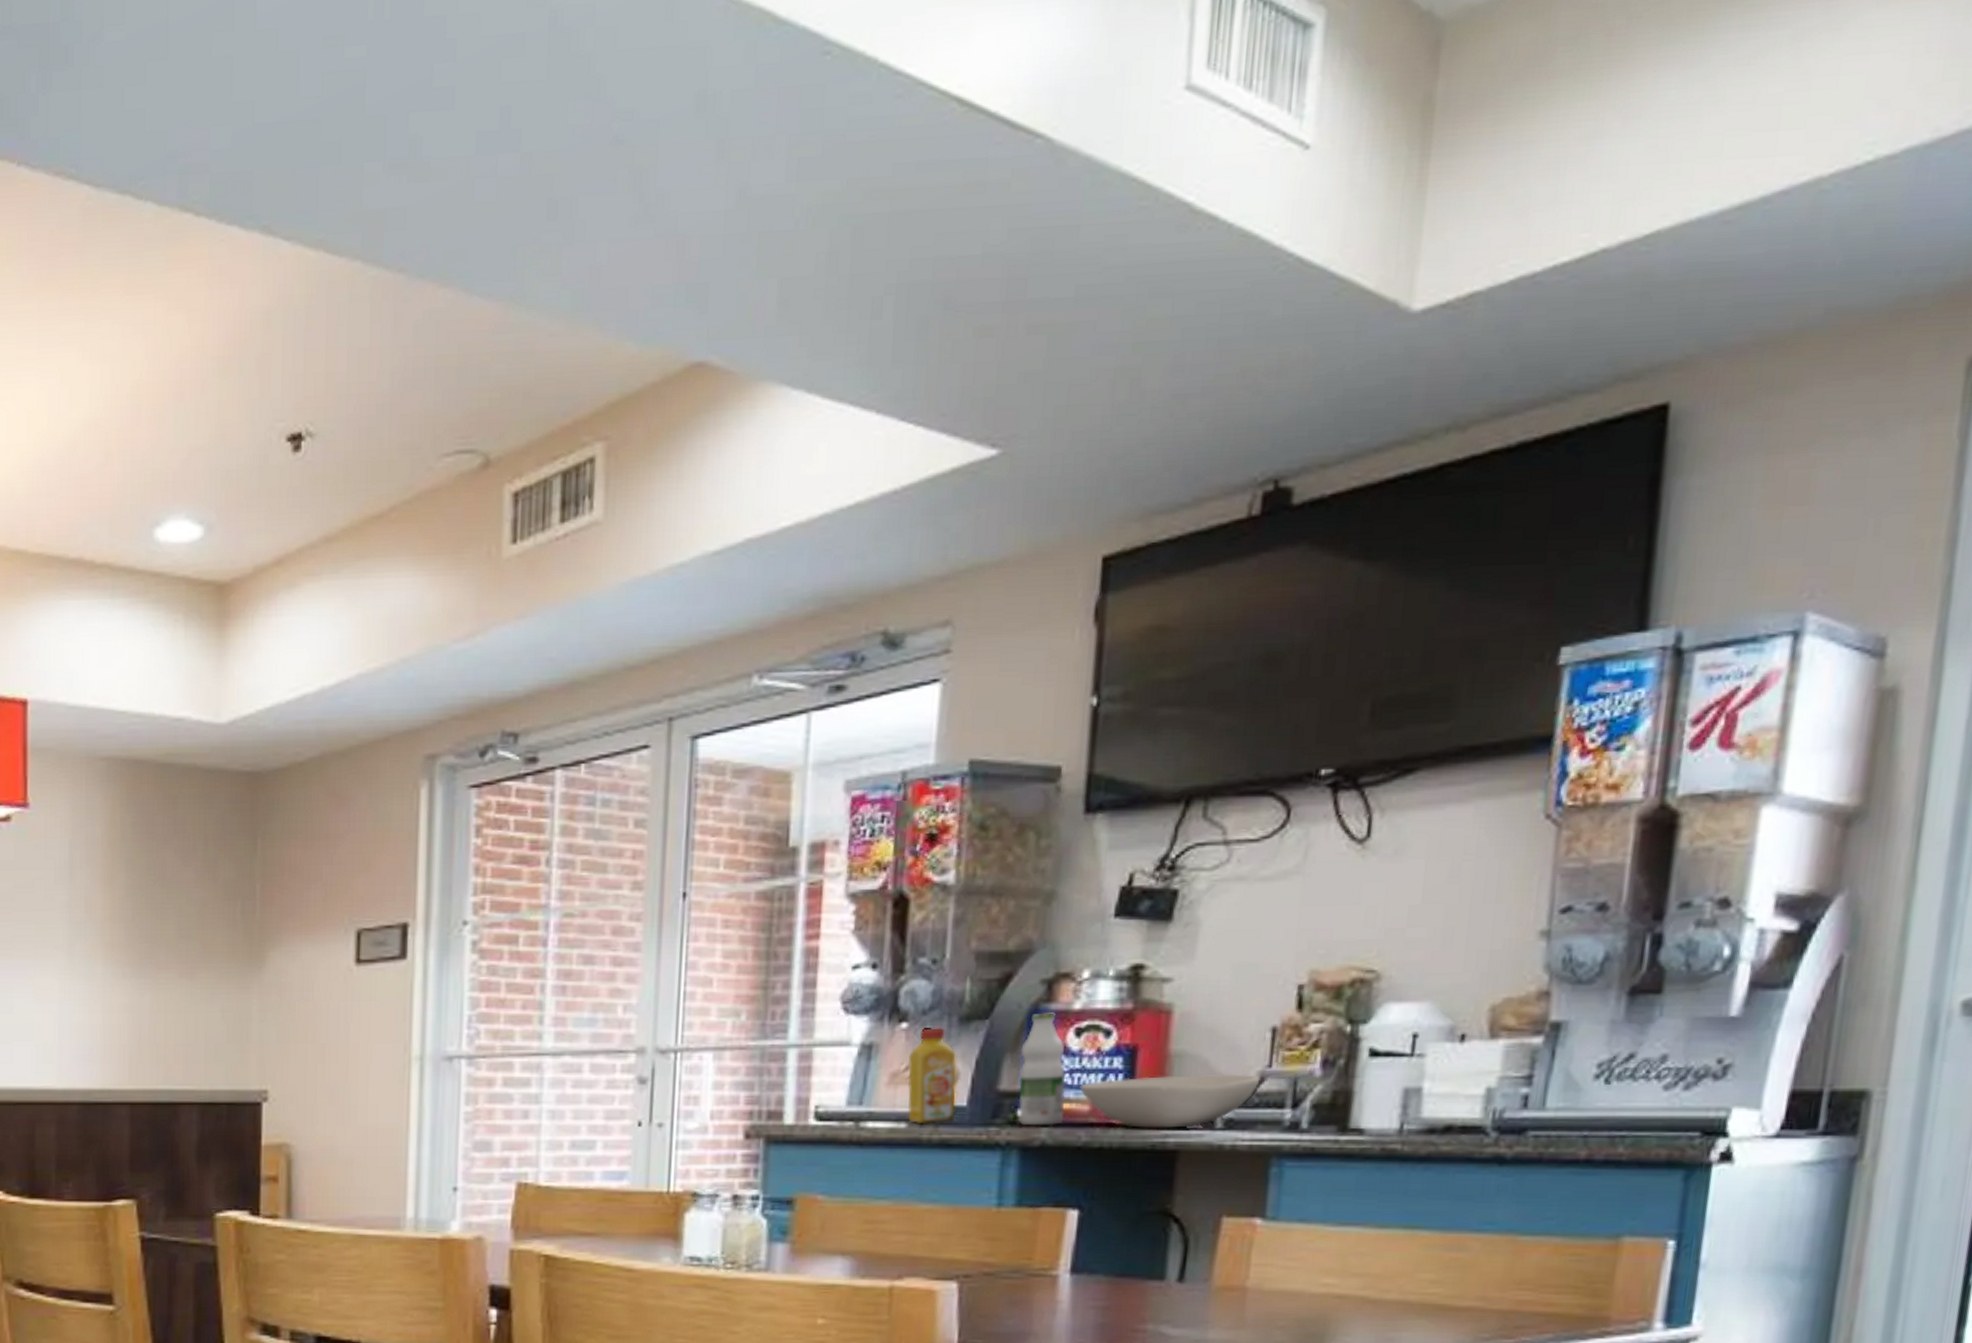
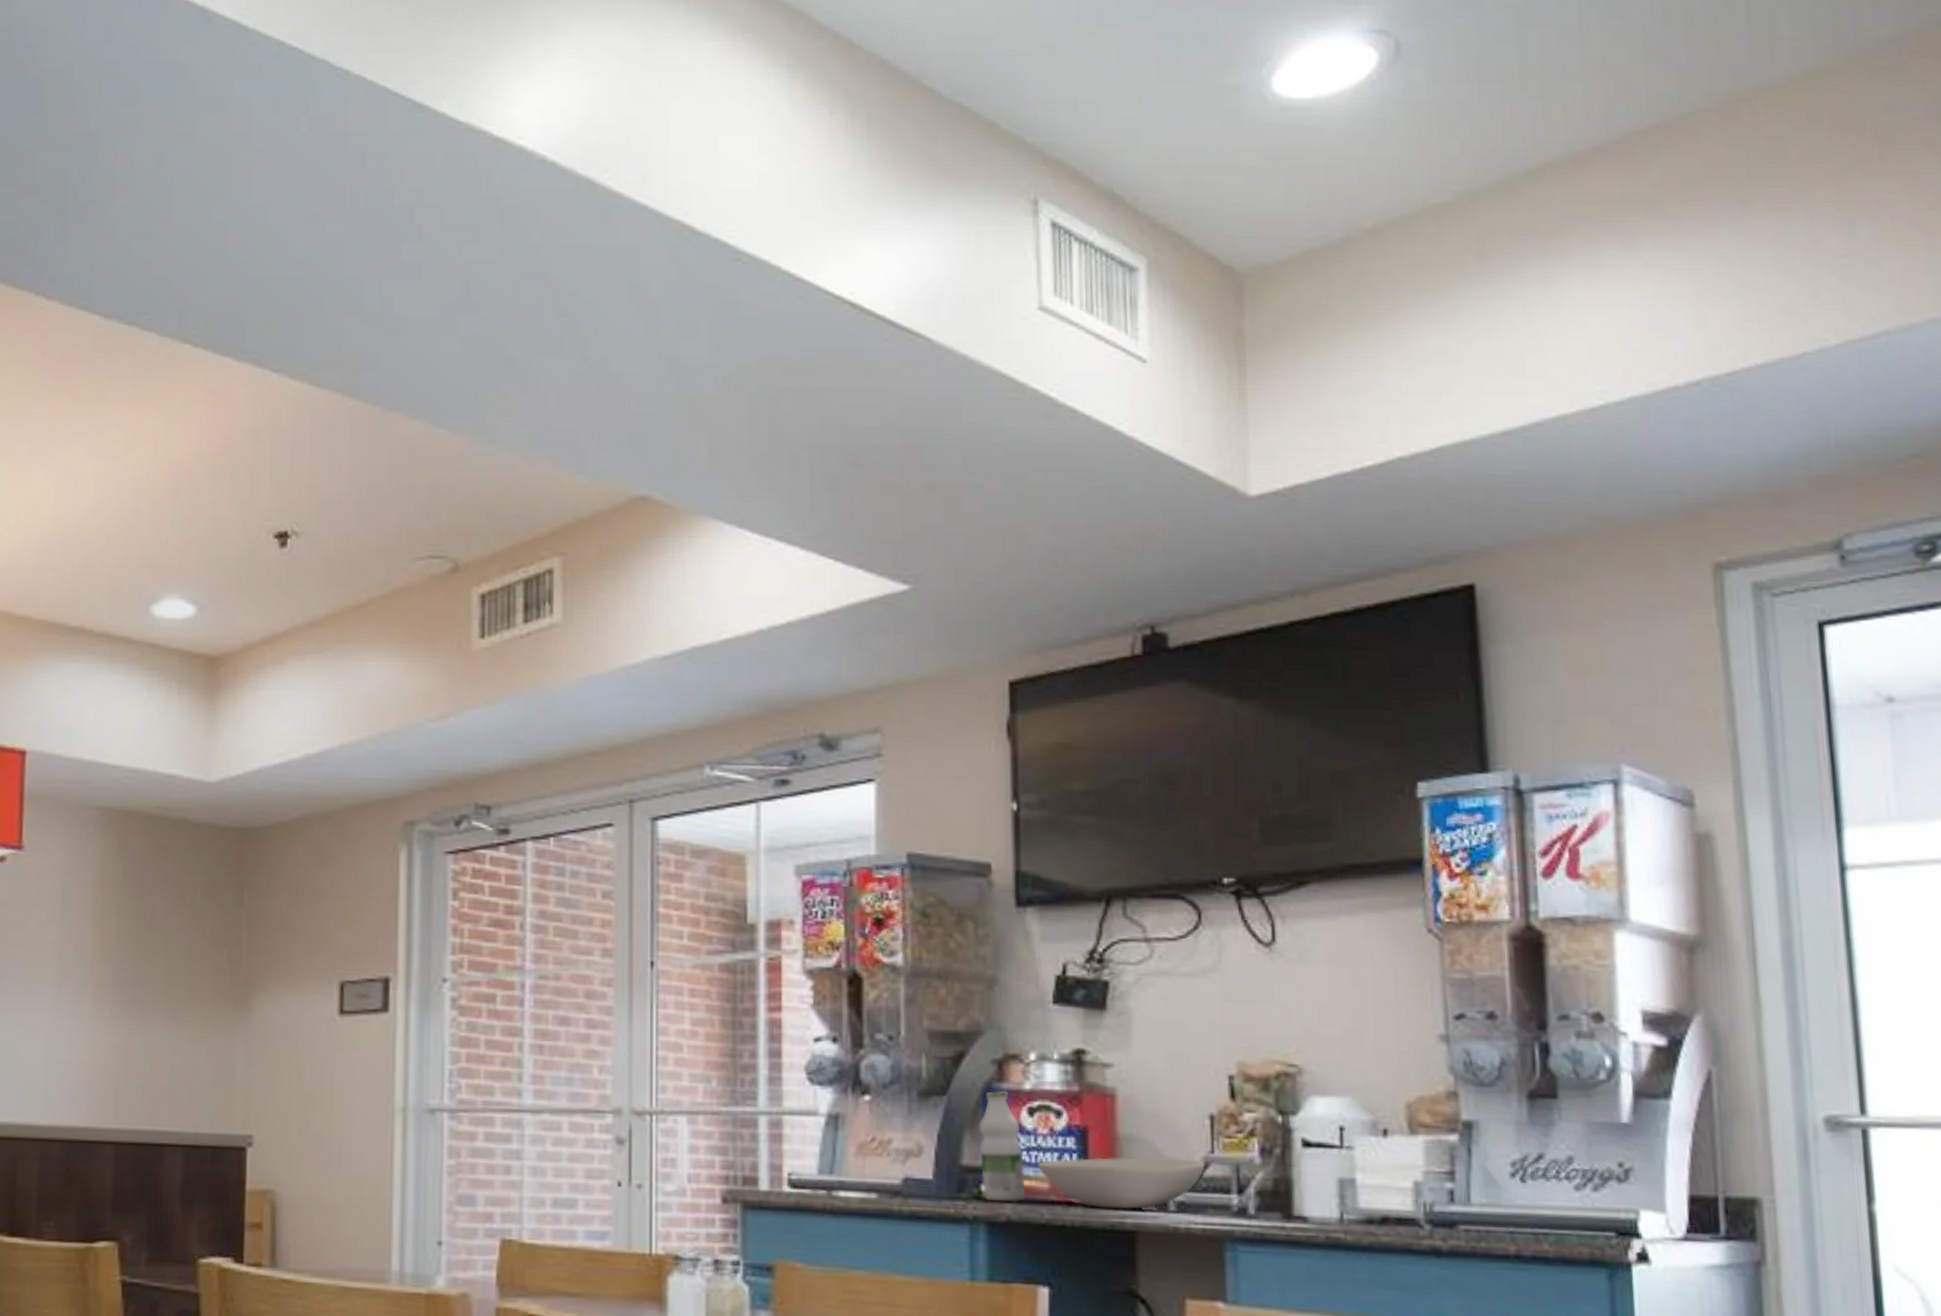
juice bottle: present [907,1028,957,1125] -> none [873,1102,923,1196]

